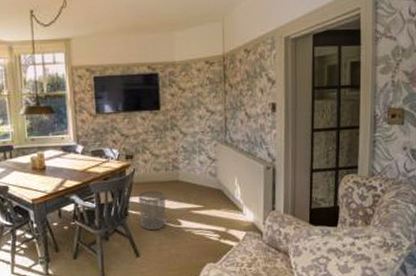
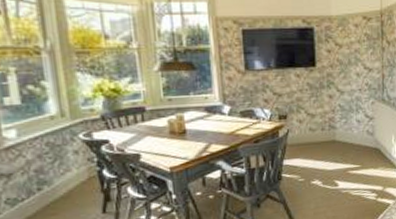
waste bin: present [138,190,166,231] -> none [293,151,322,194]

